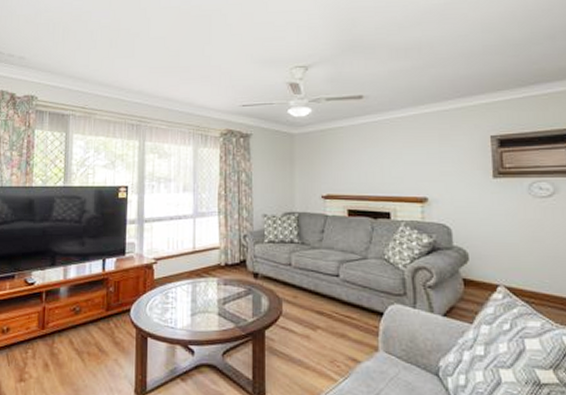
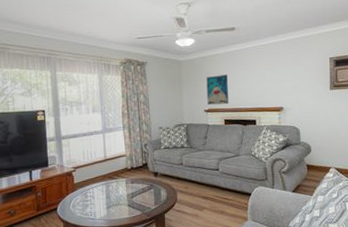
wall art: none [325,153,353,190] -> present [206,75,228,105]

